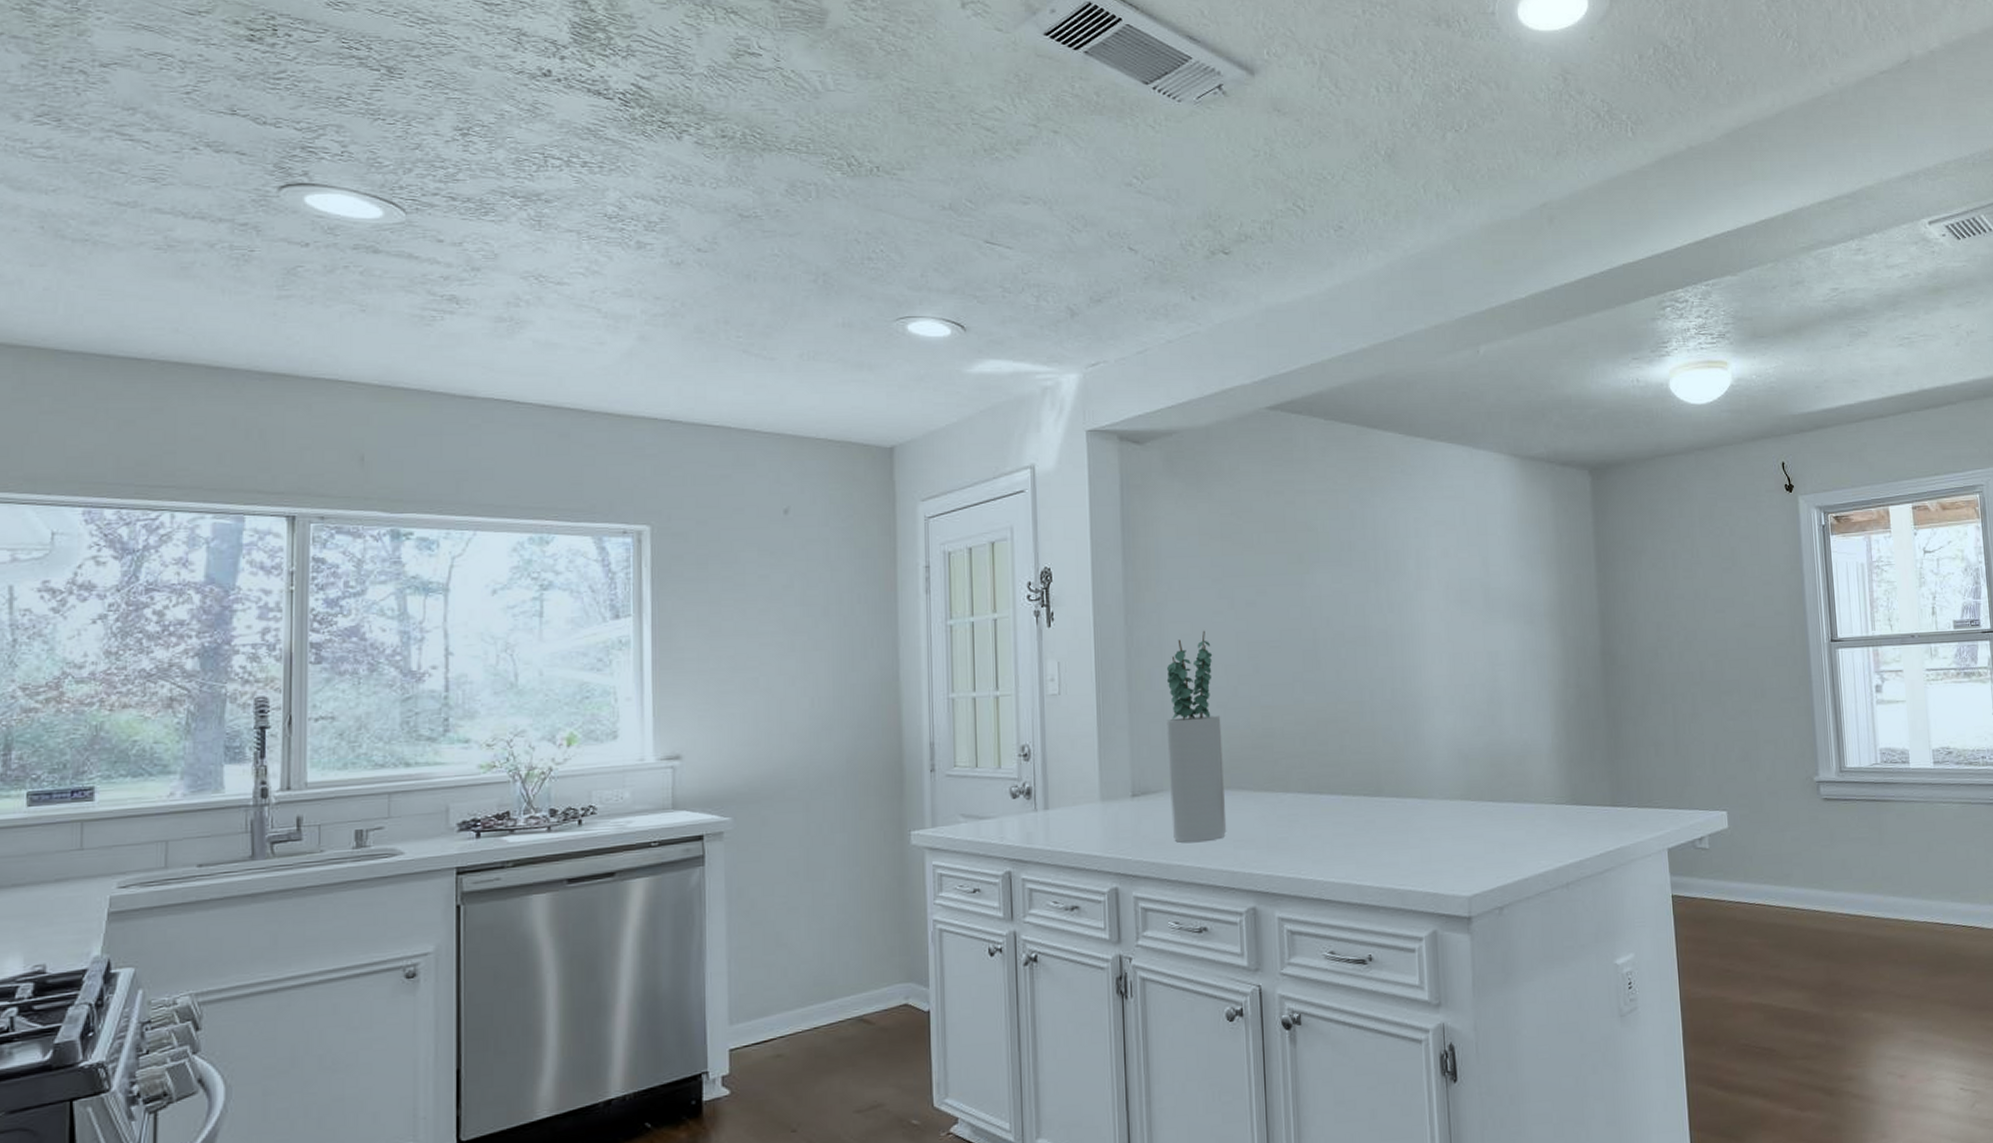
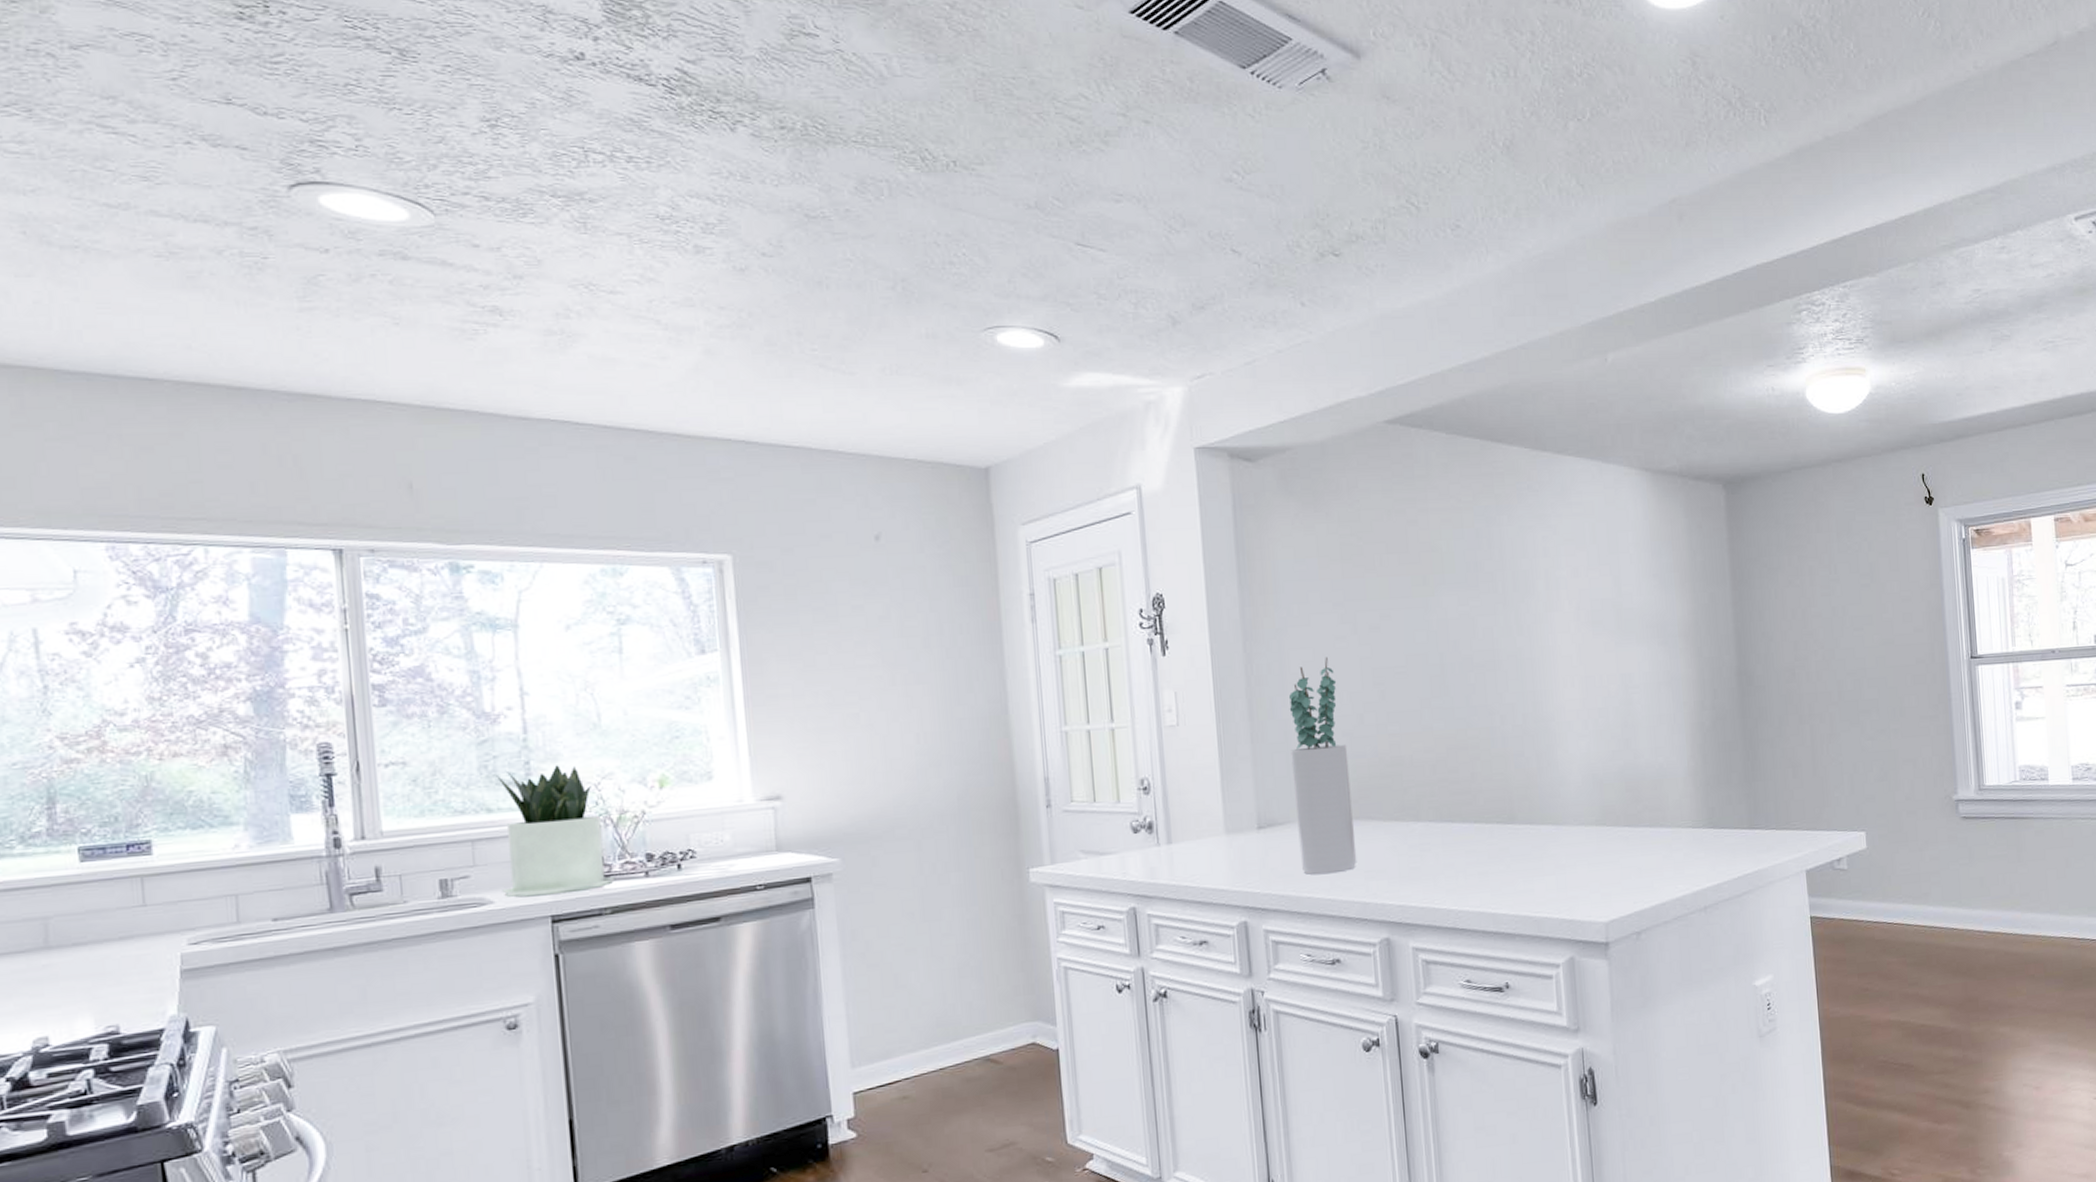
planter: none [413,722,520,849] -> present [496,765,616,898]

